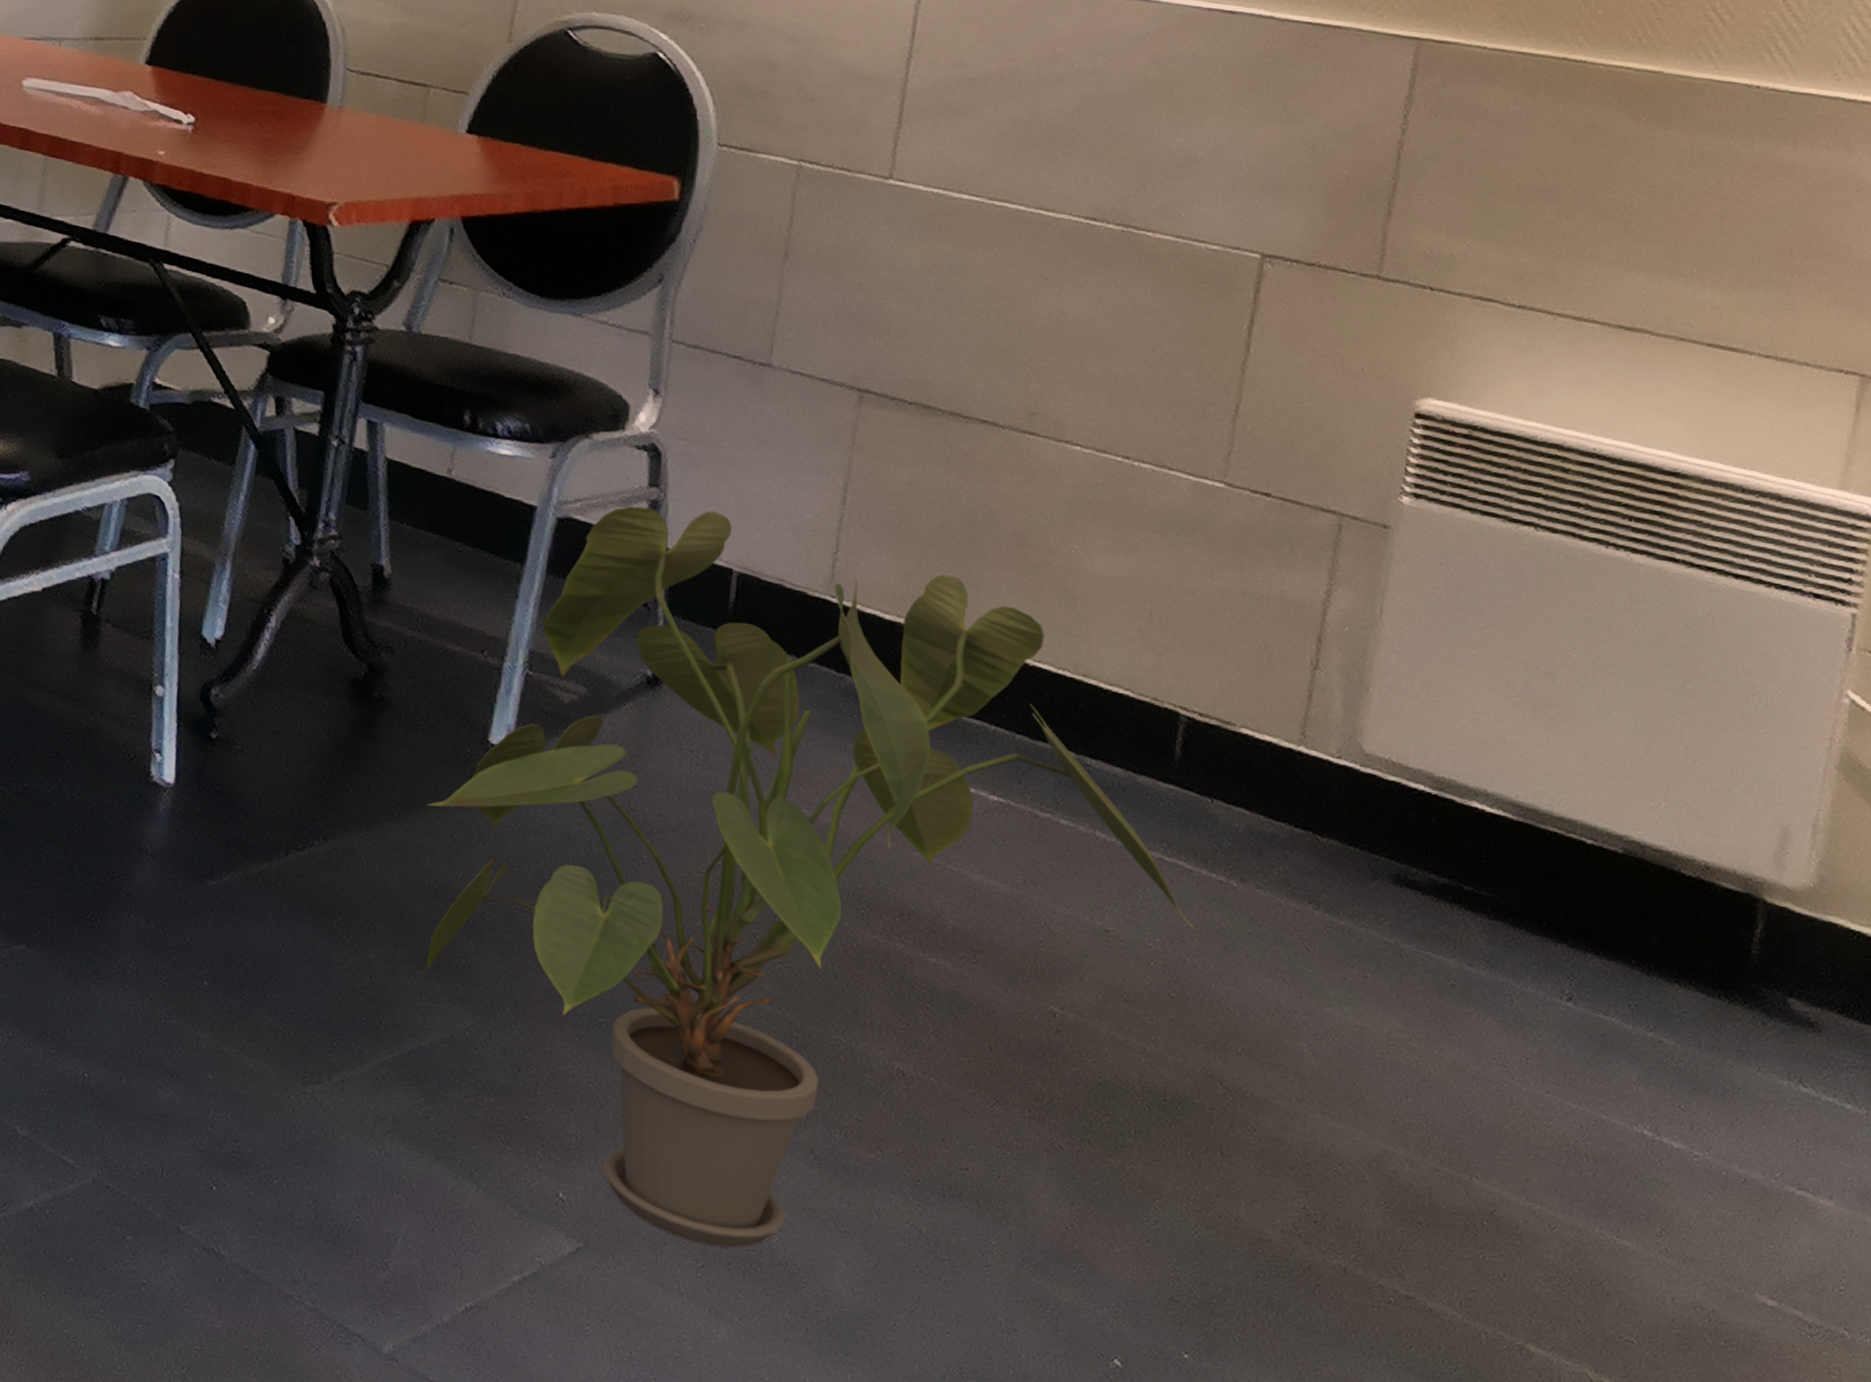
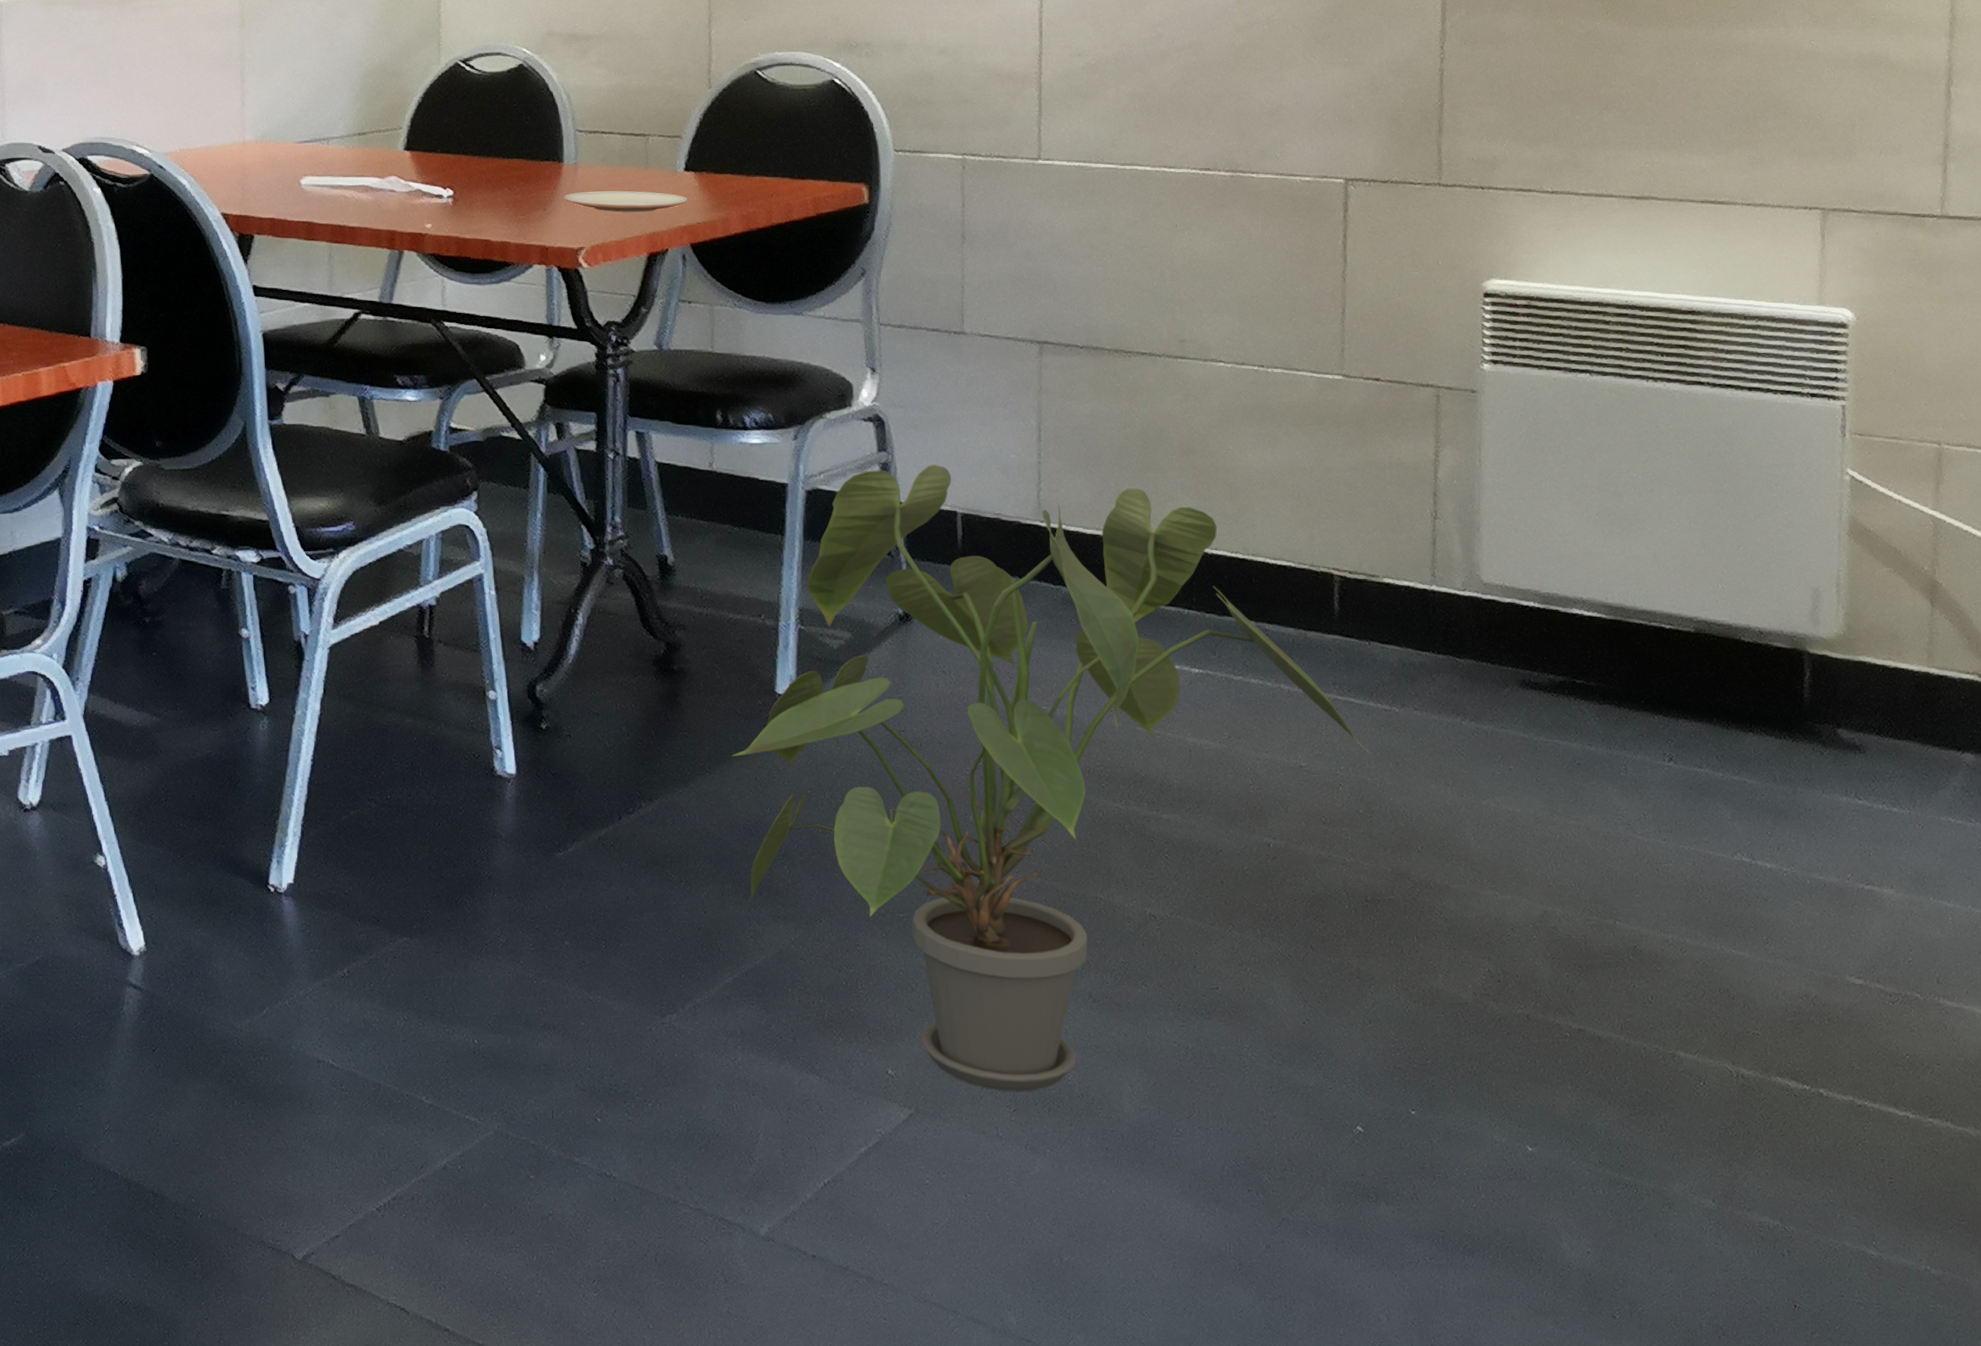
plate: none [322,139,466,174] -> present [564,191,688,213]

